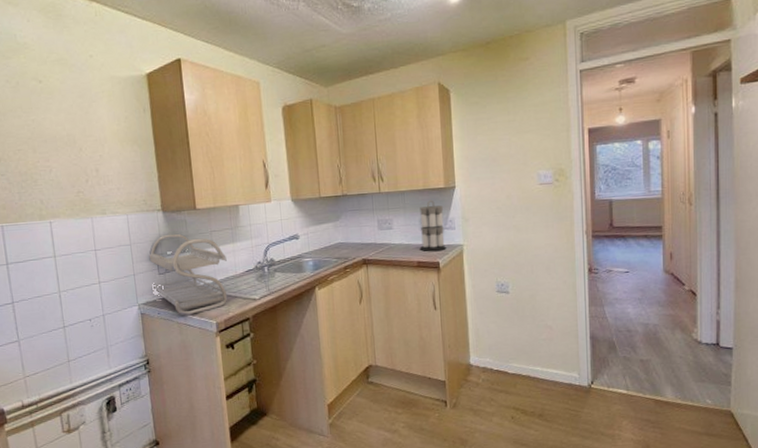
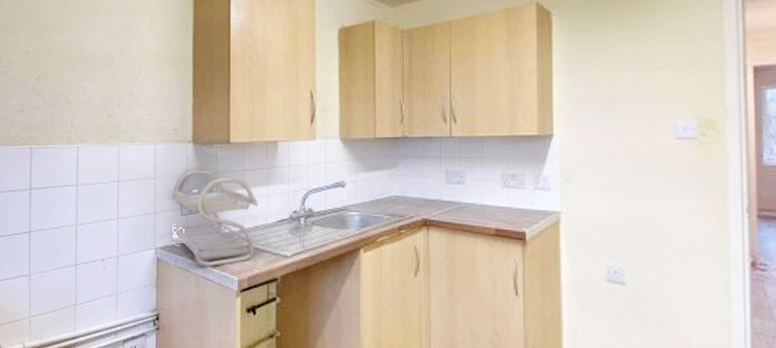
spice rack: present [420,200,446,252] -> none [500,150,536,218]

